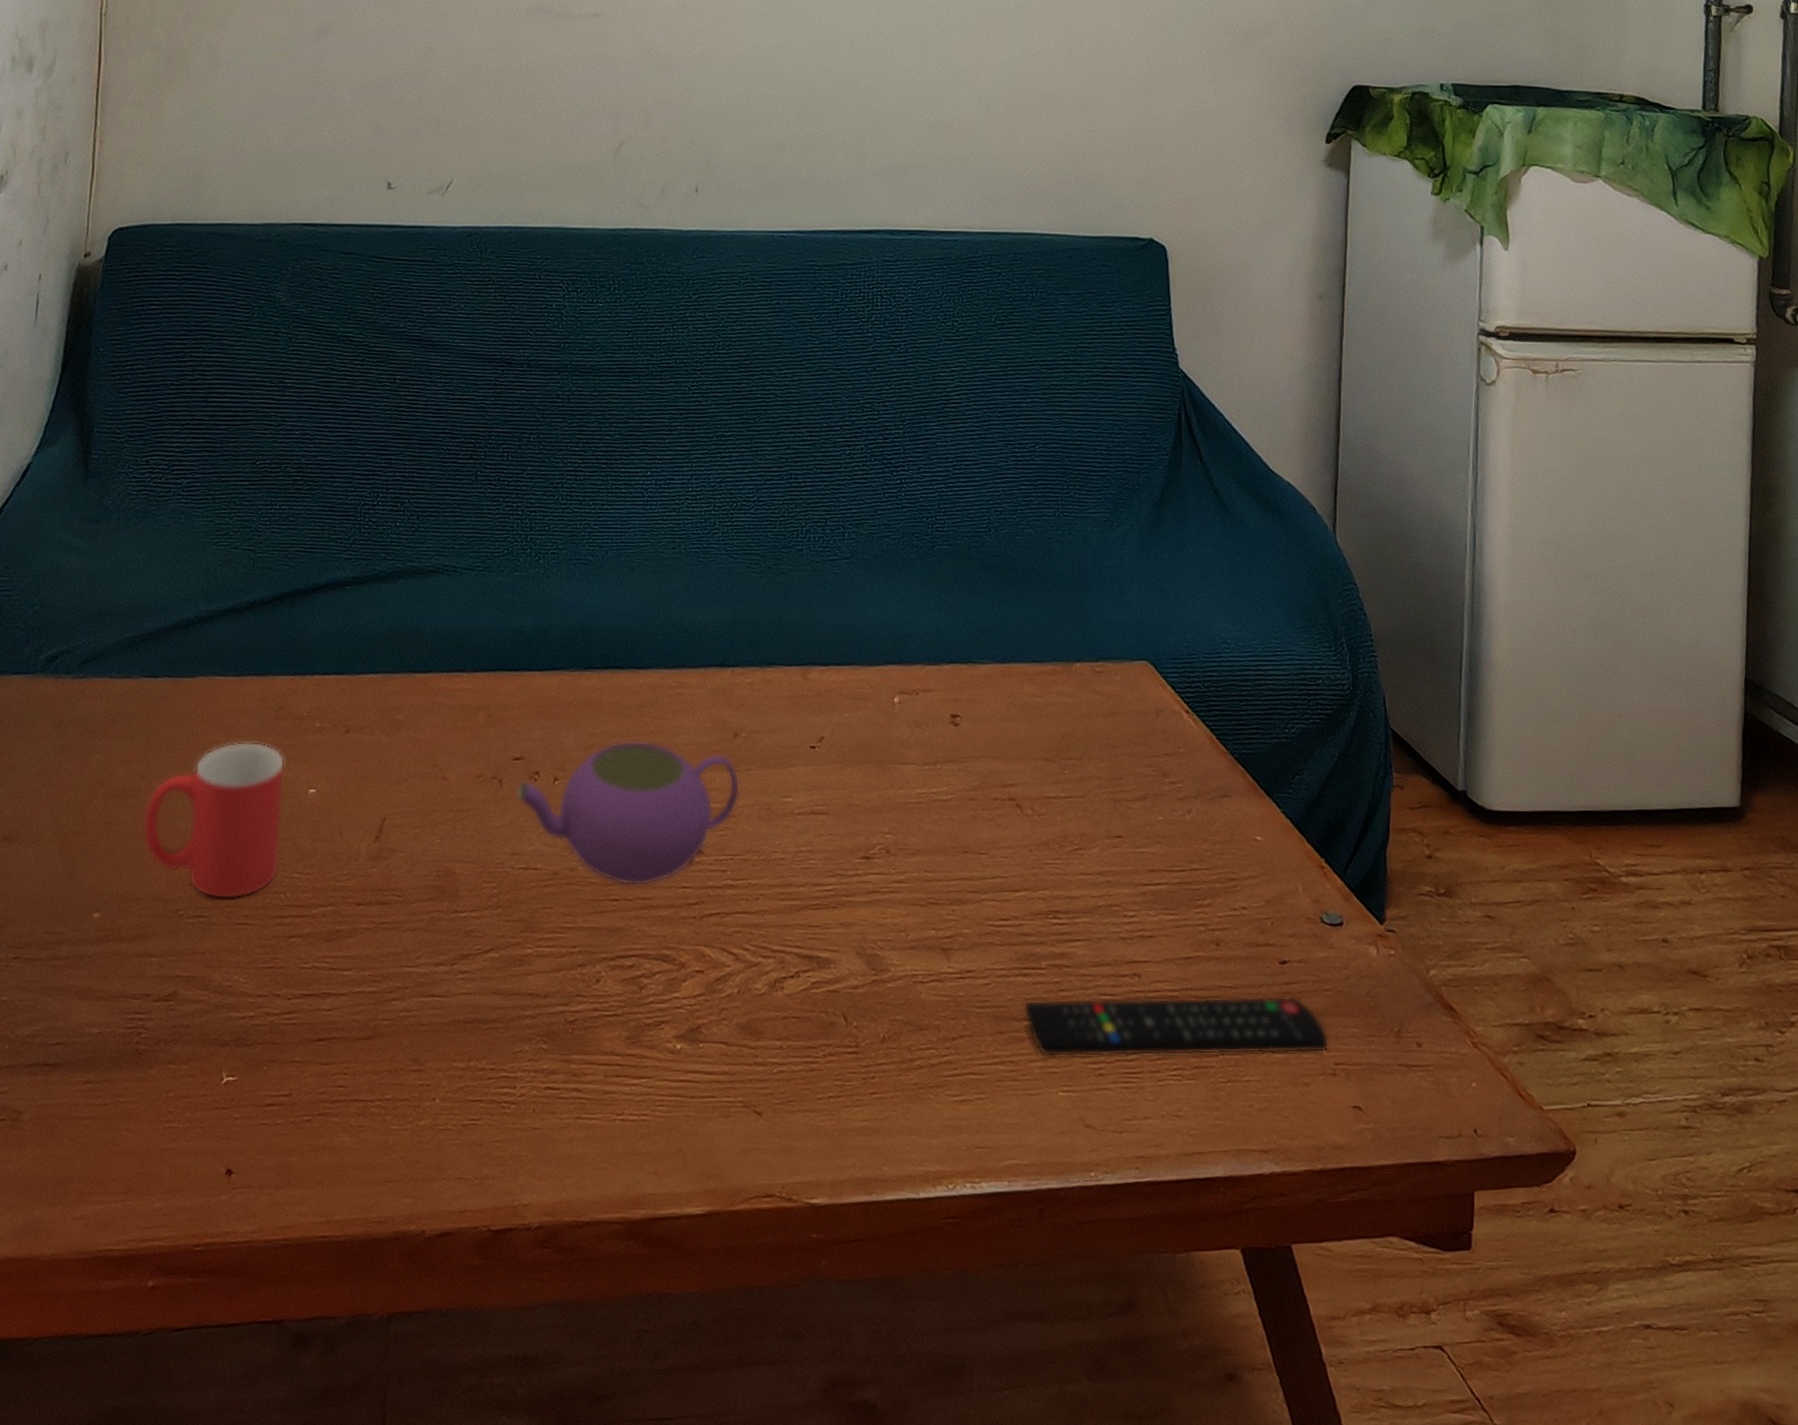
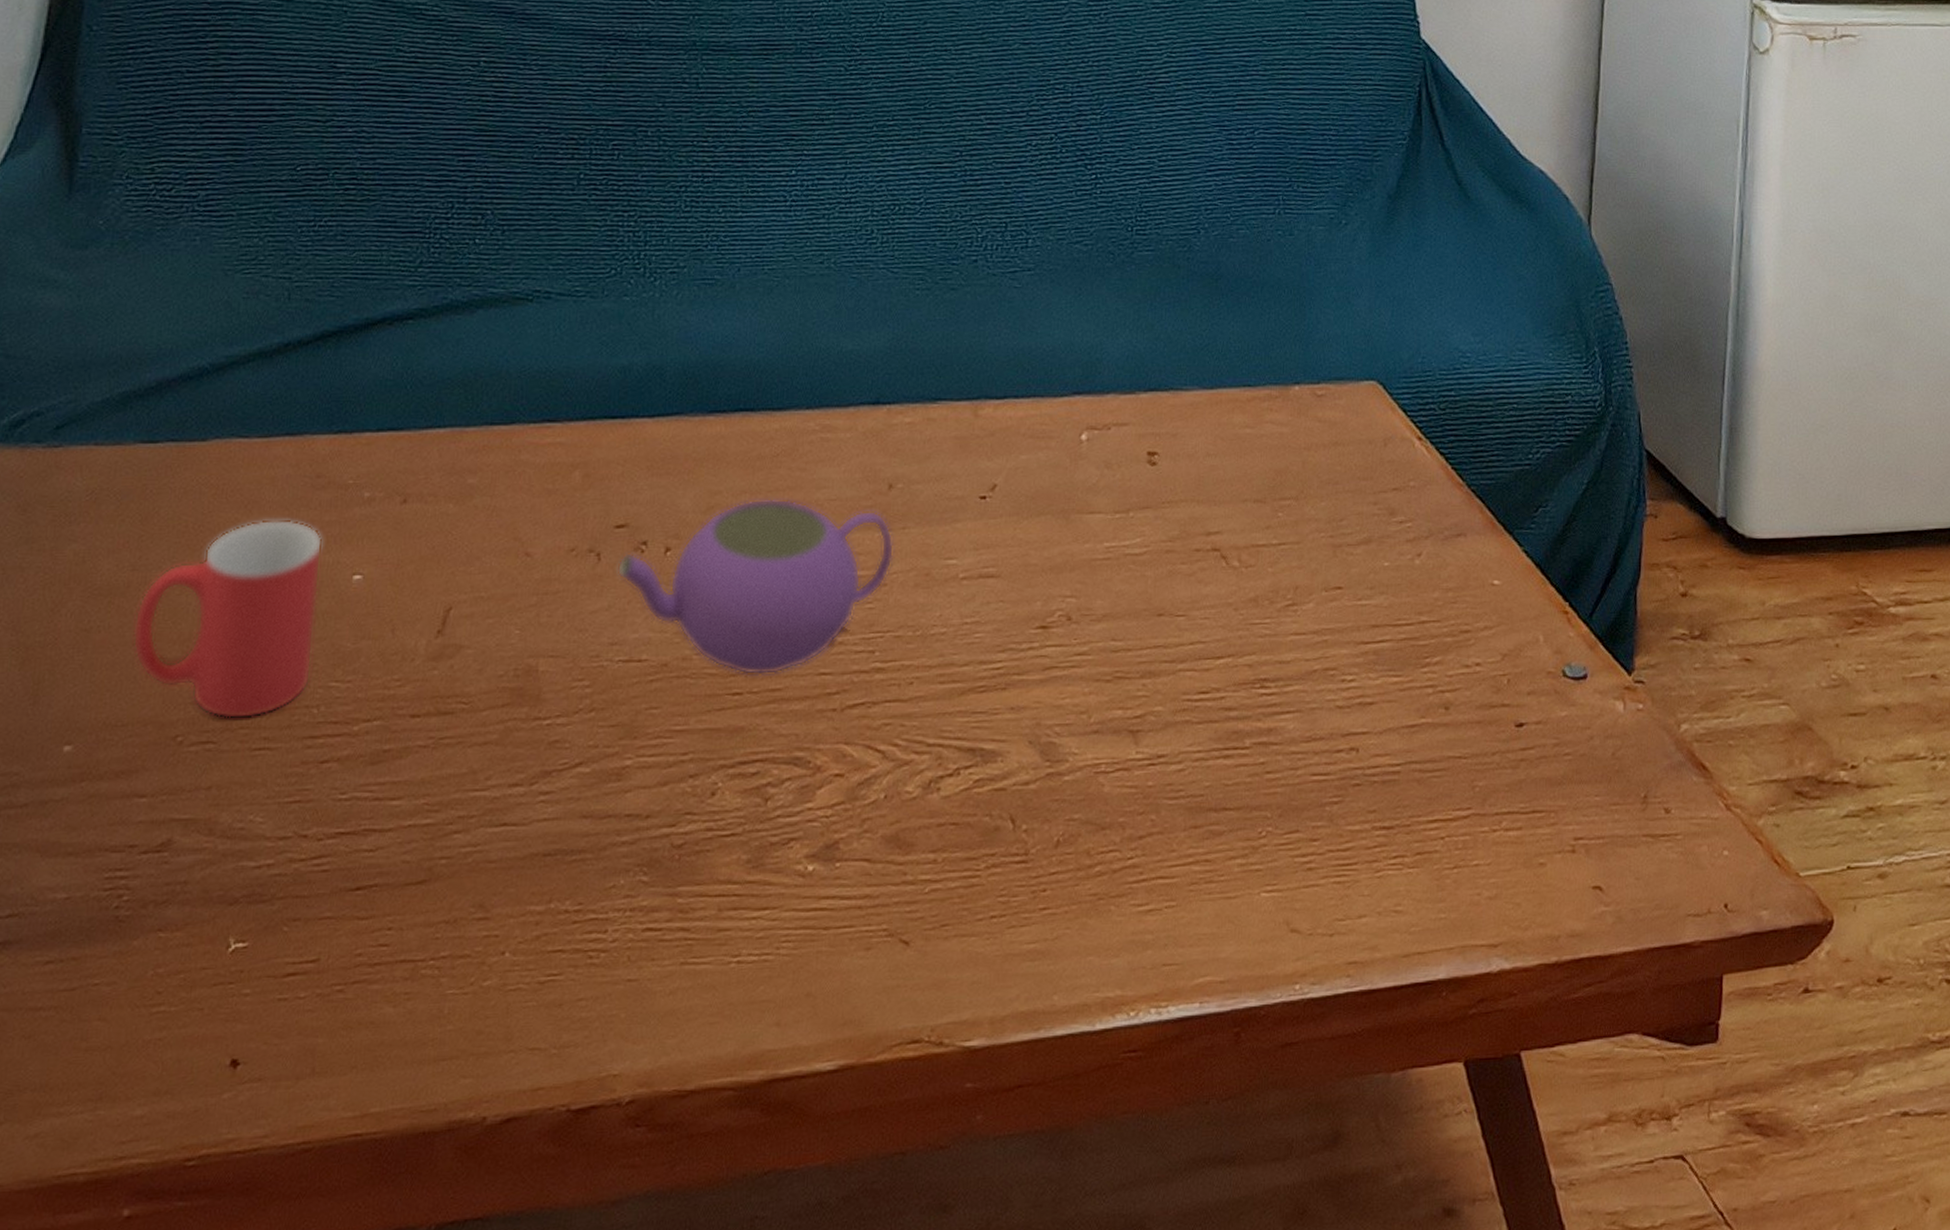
remote control: present [1023,996,1330,1058] -> none [1223,764,1569,852]

